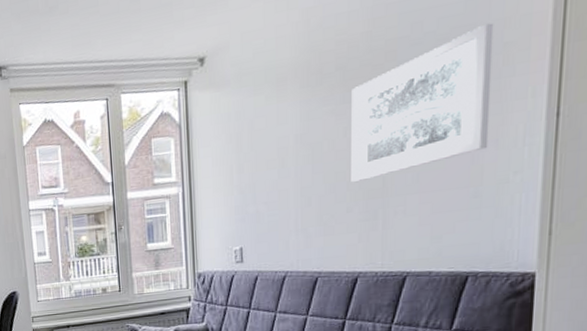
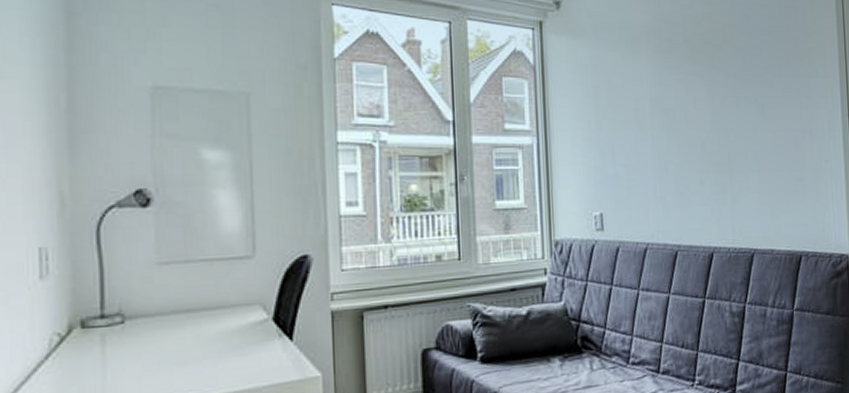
wall art: present [351,23,494,182] -> none [698,29,805,153]

